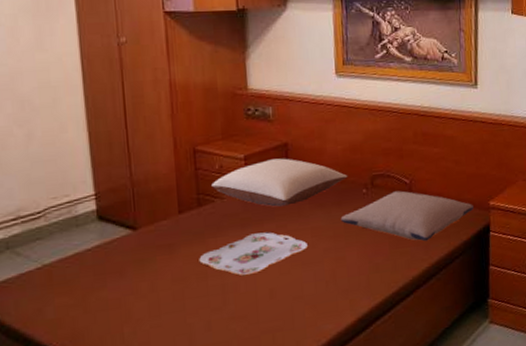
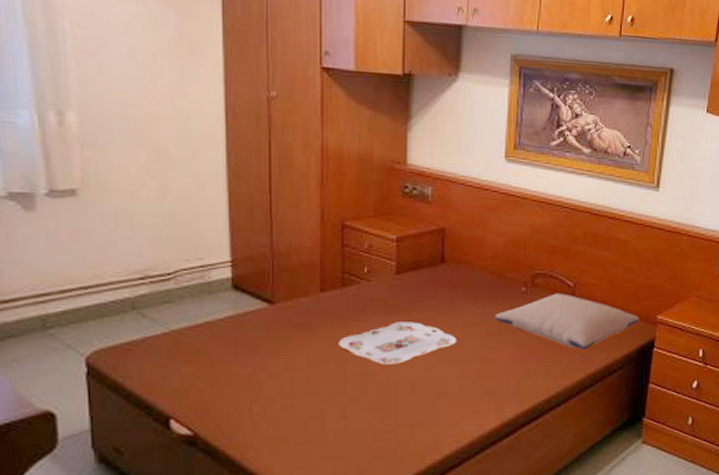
pillow: present [211,158,348,207] -> none [359,244,508,296]

